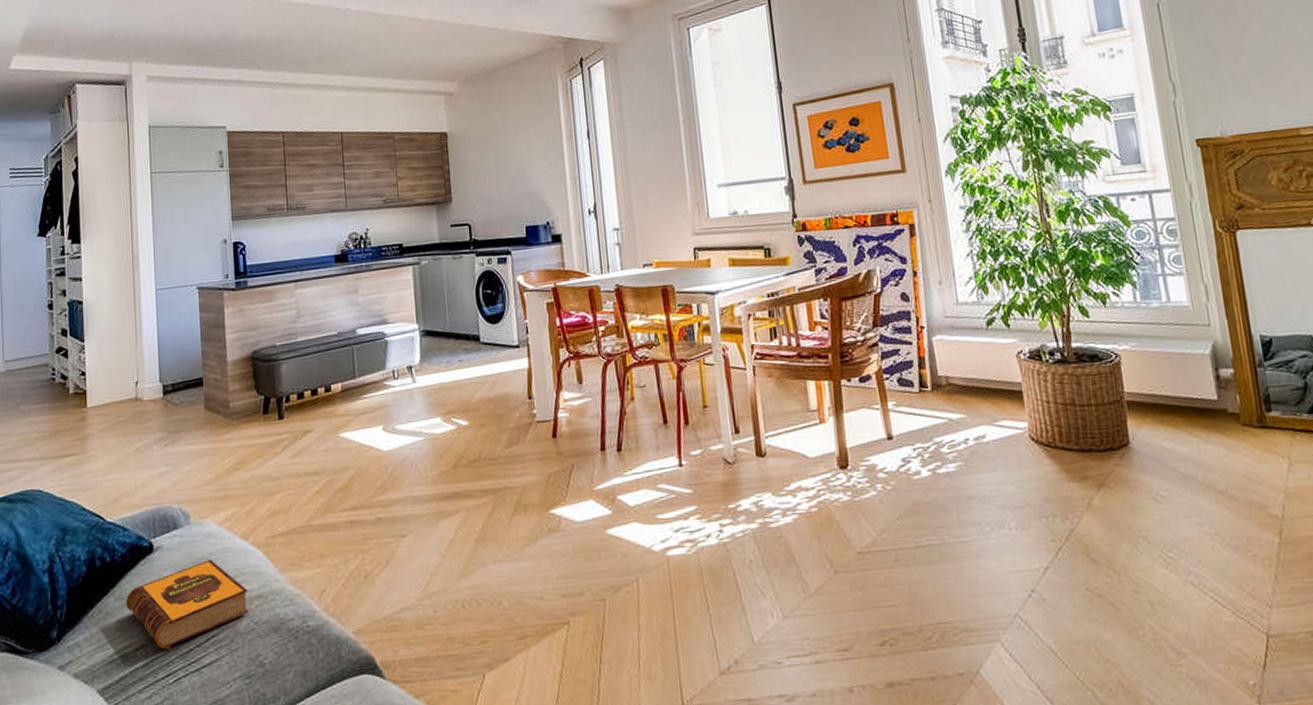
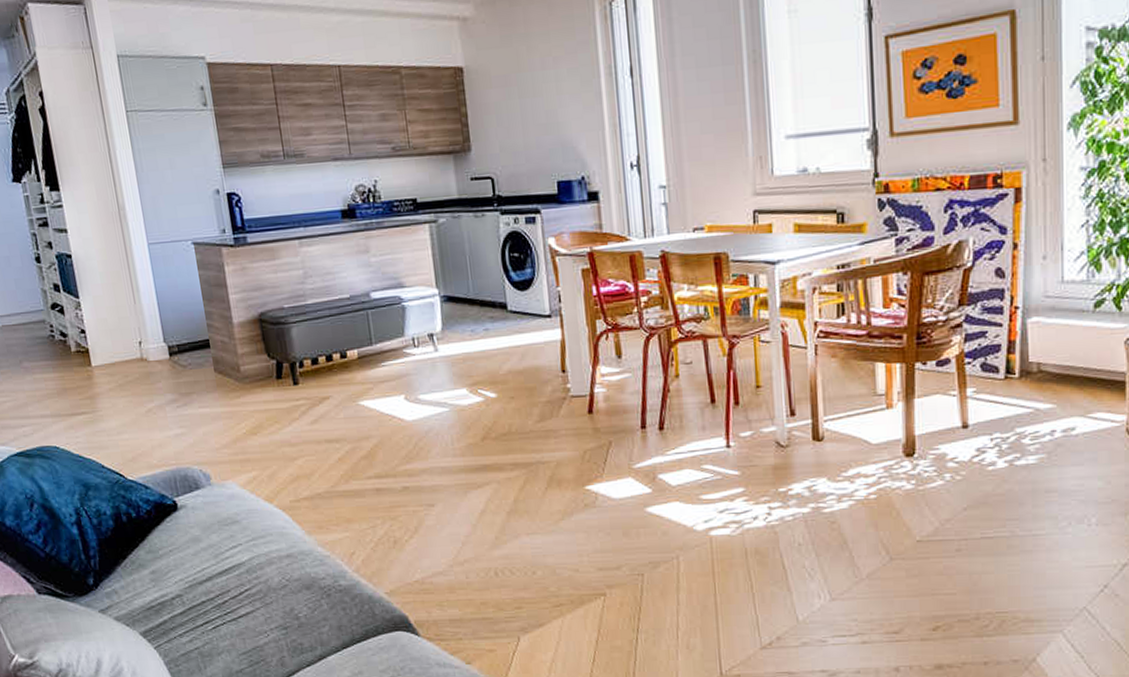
hardback book: present [125,559,249,649] -> none [155,520,280,599]

